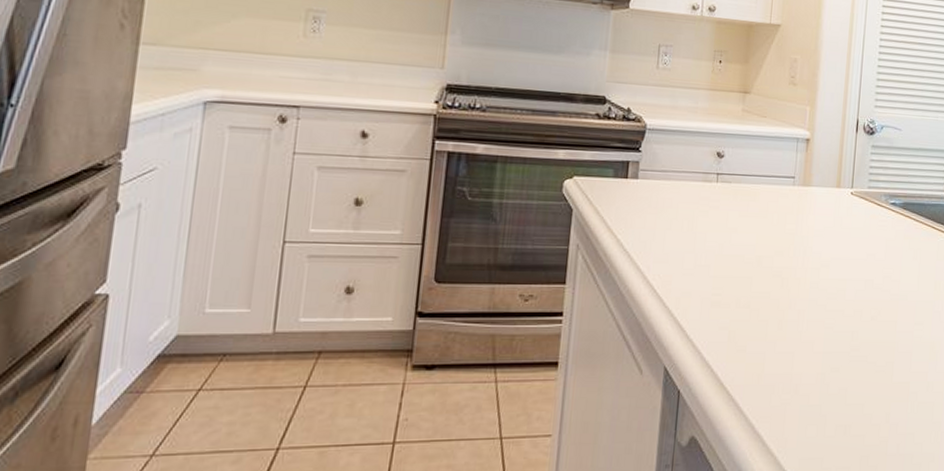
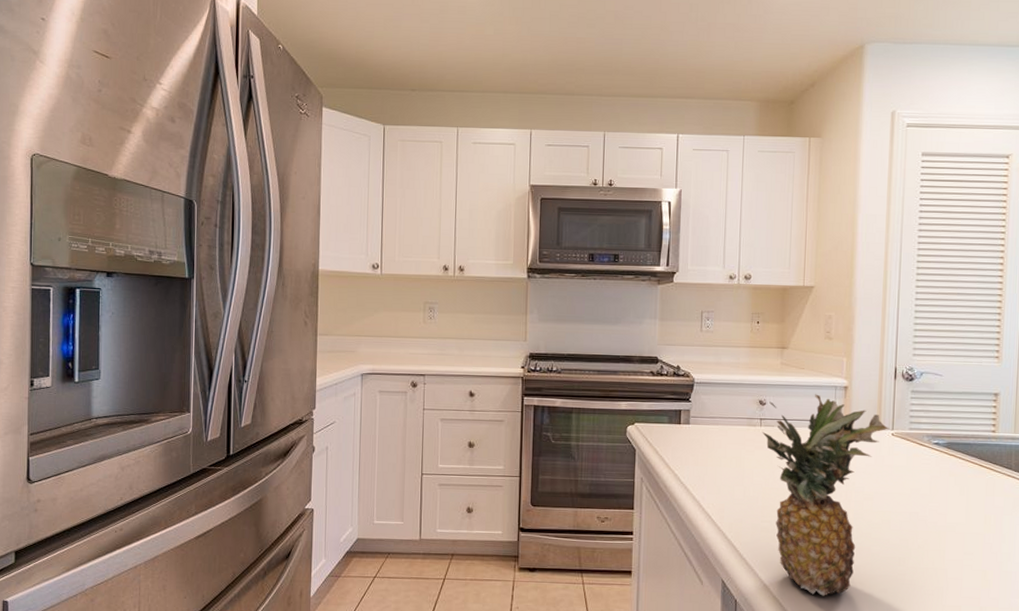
fruit: none [718,146,850,380] -> present [762,394,890,596]

